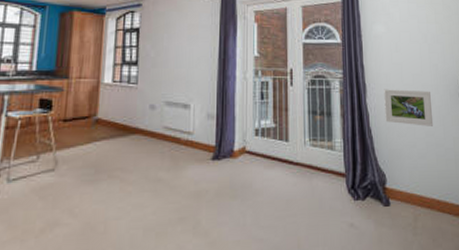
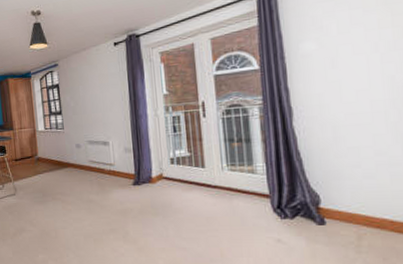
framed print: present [384,89,434,126] -> none [316,106,387,146]

